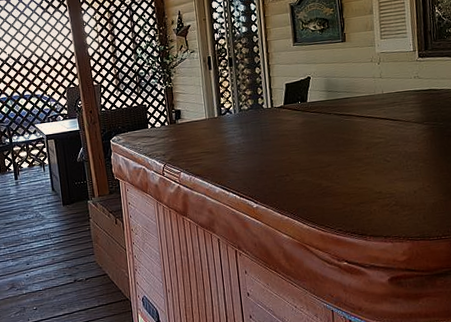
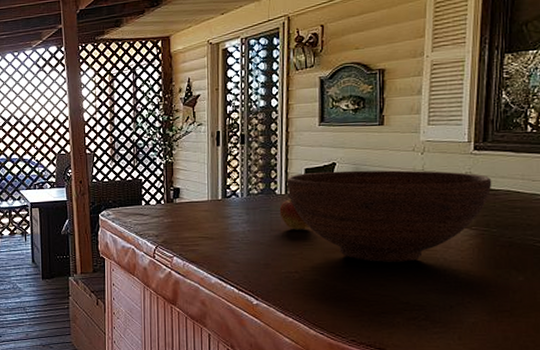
apple: none [267,107,294,139] -> present [279,194,309,230]
fruit bowl: none [271,77,436,160] -> present [286,170,492,262]

